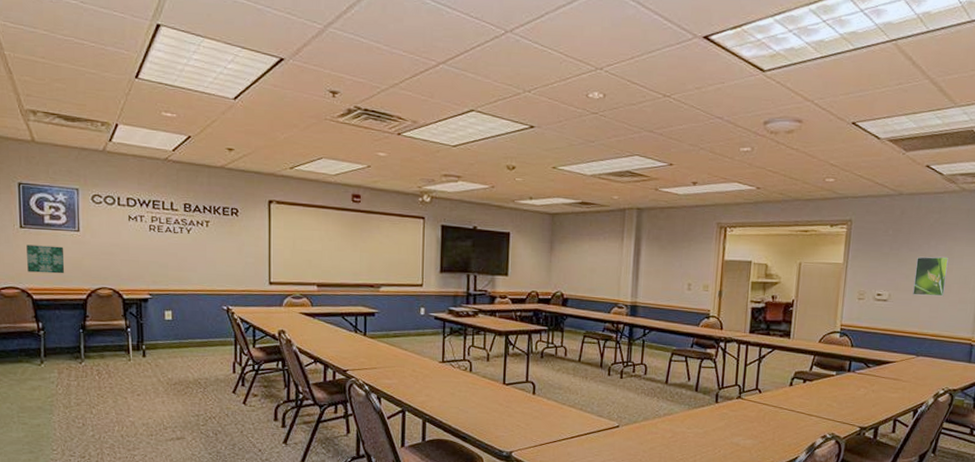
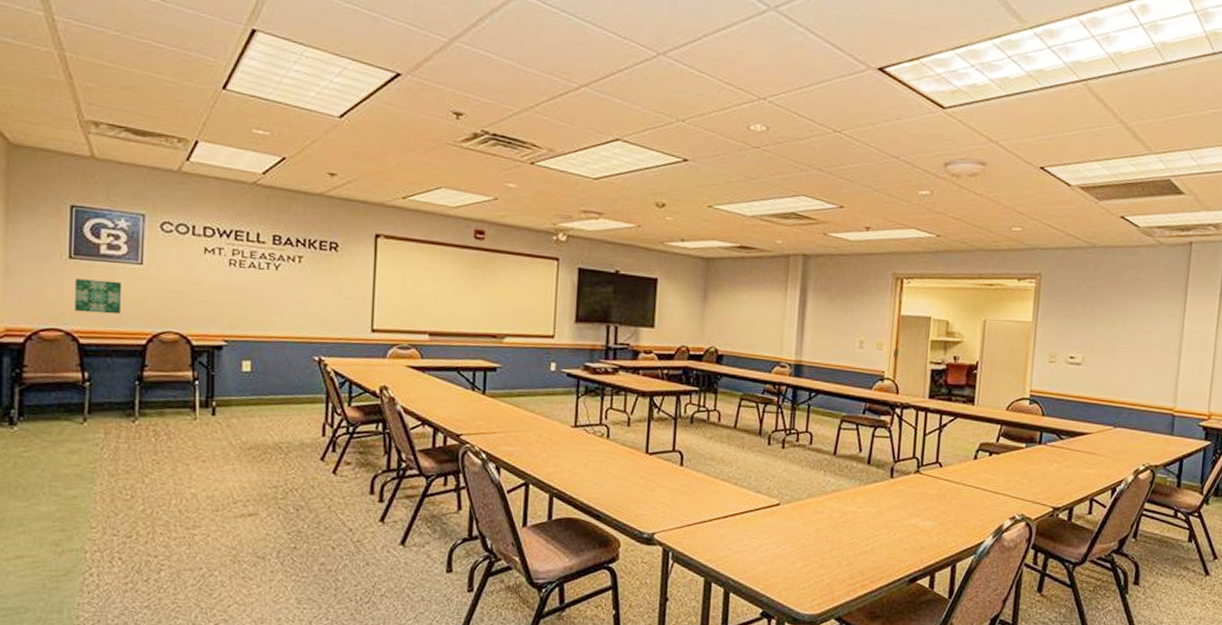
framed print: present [913,256,950,297] -> none [1108,316,1148,361]

